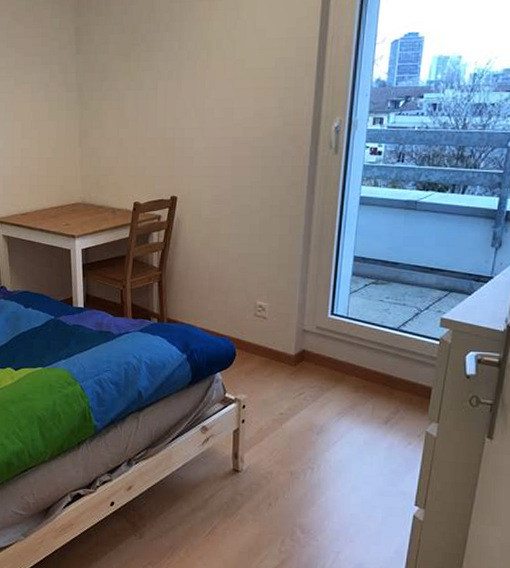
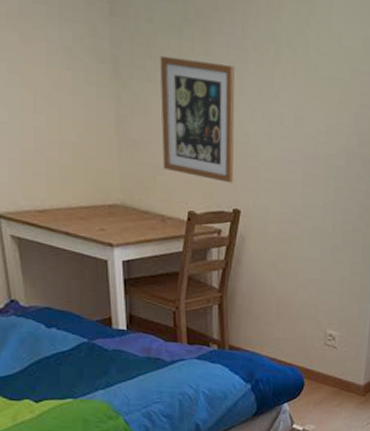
wall art: none [113,75,173,174] -> present [160,55,235,183]

